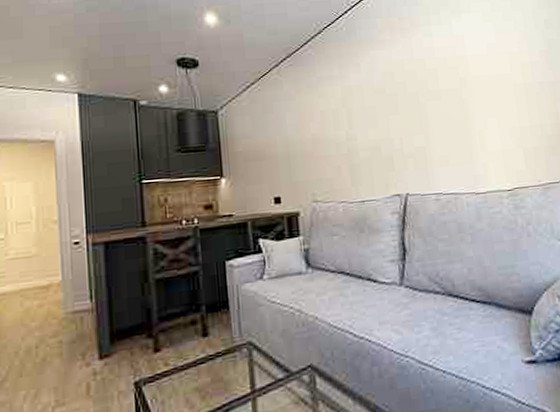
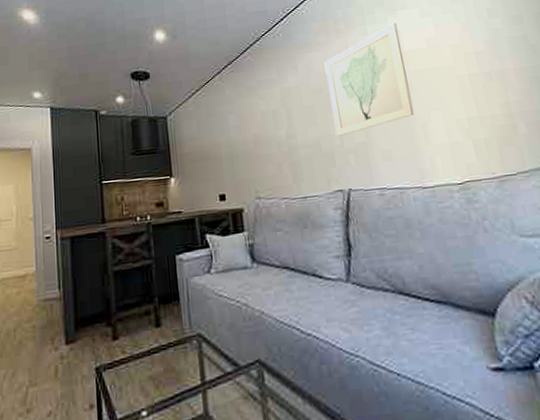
wall art: none [387,25,472,140] -> present [324,23,415,137]

